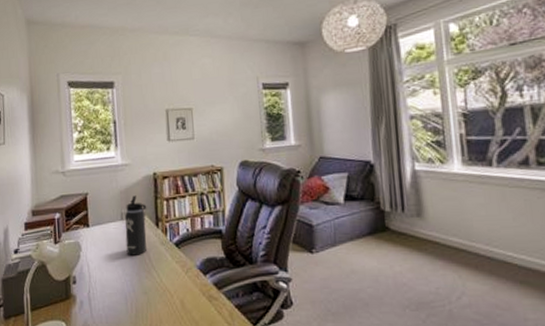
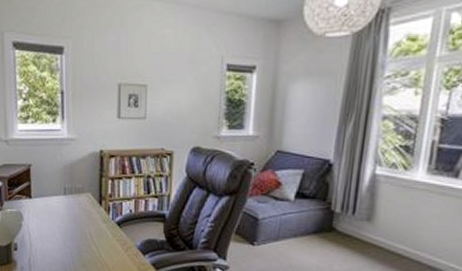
thermos bottle: present [125,195,147,255] -> none [67,171,91,230]

